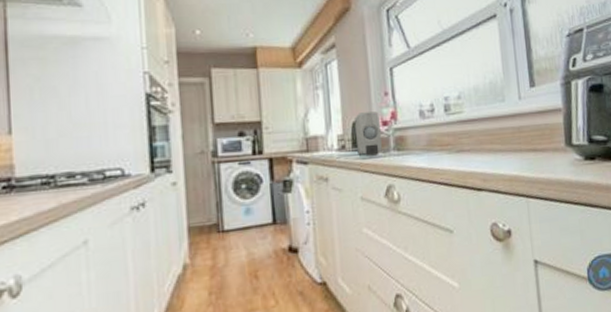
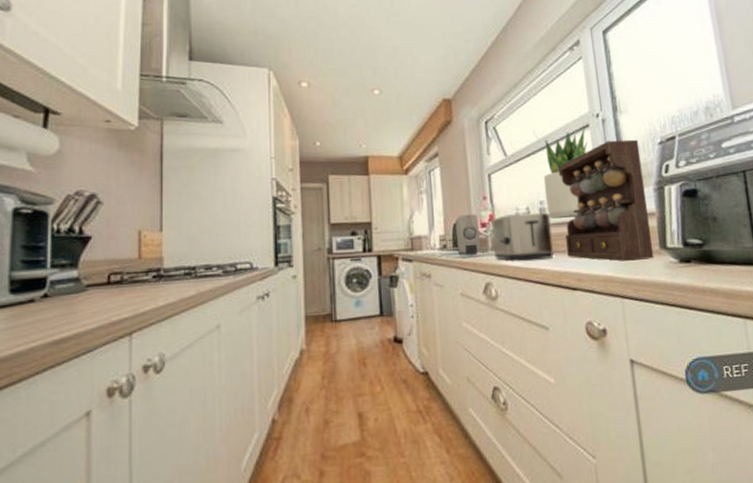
toaster: none [393,109,459,161] -> present [491,212,554,260]
planter: none [448,17,495,116] -> present [543,127,588,219]
spice rack: none [463,31,560,159] -> present [557,139,654,261]

